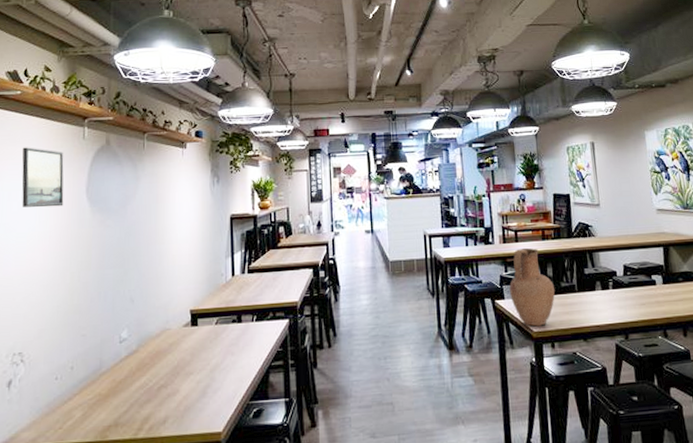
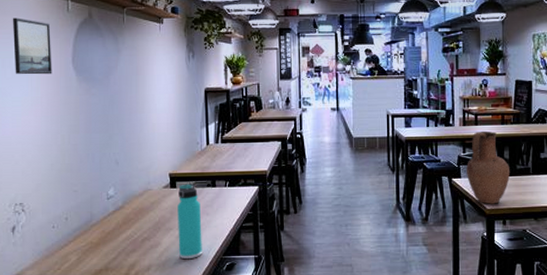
thermos bottle: none [199,320,226,408] -> present [177,183,202,260]

